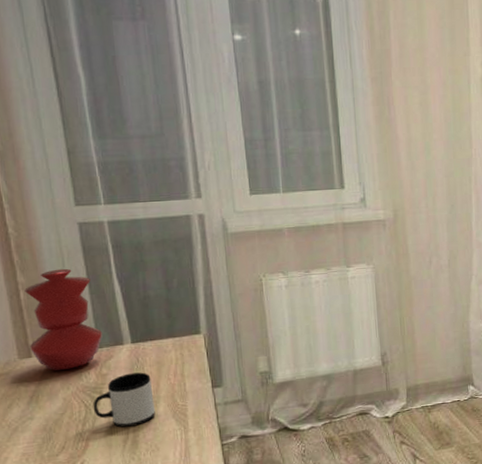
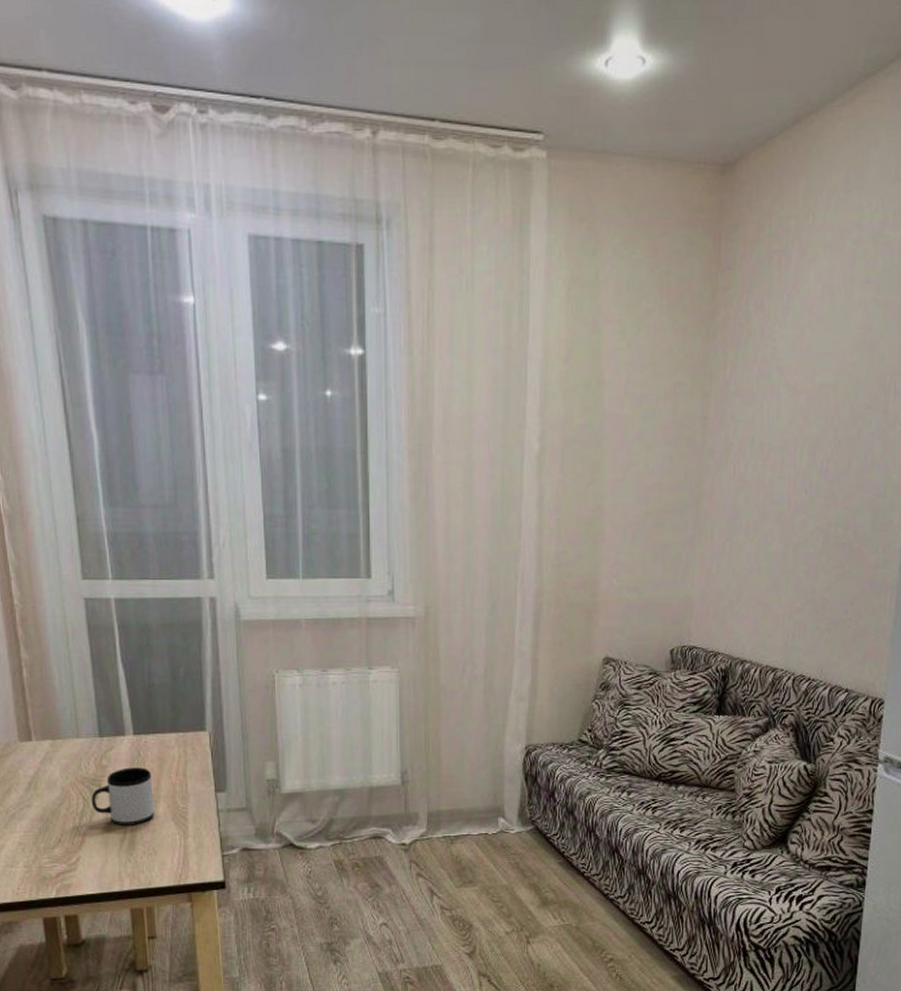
vase: present [24,268,102,371] -> none [27,647,104,757]

